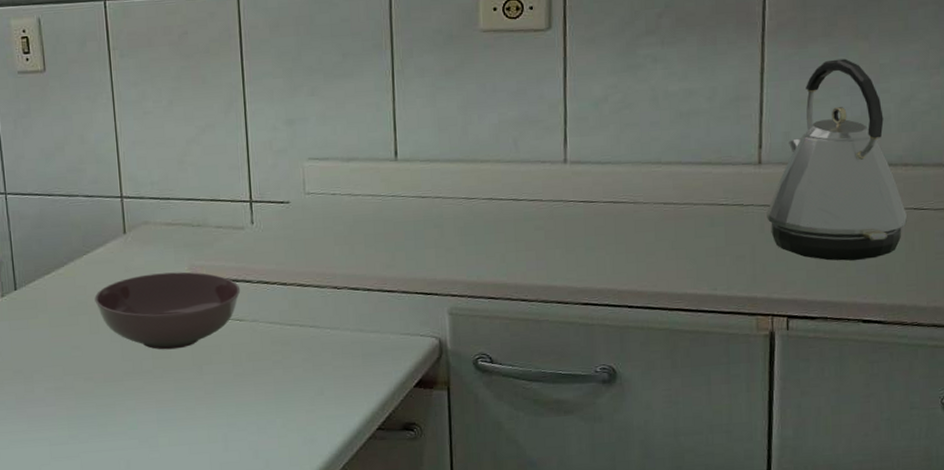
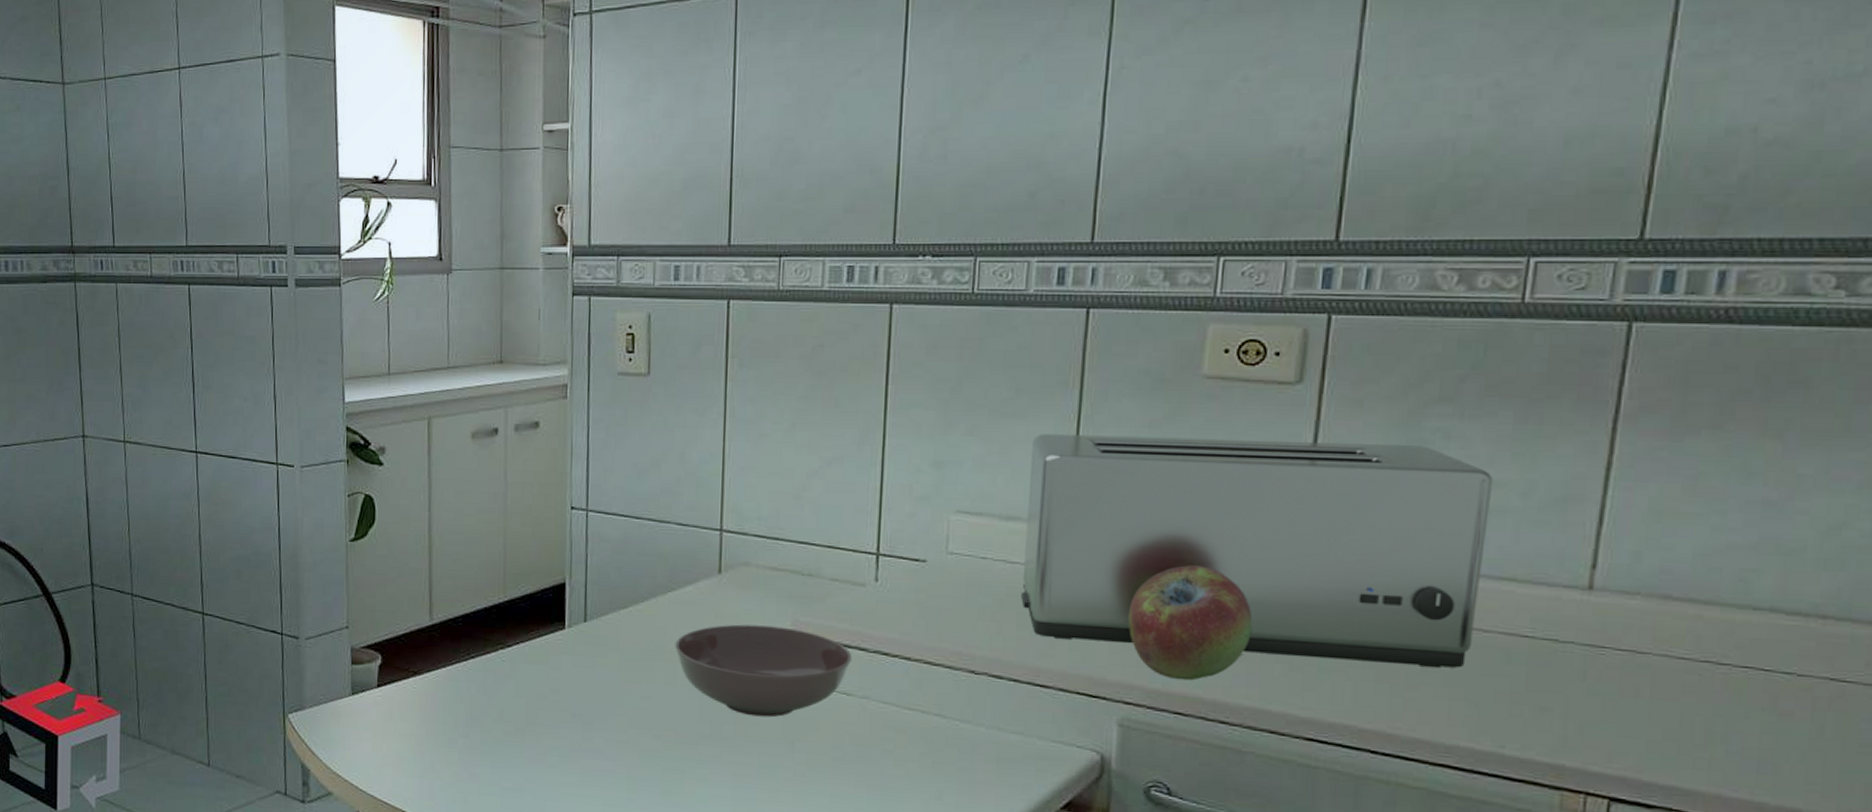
toaster: none [360,69,689,252] -> present [1021,434,1494,669]
fruit: none [446,180,537,272] -> present [1127,565,1253,681]
kettle: present [766,58,908,261] -> none [1593,461,1819,739]

